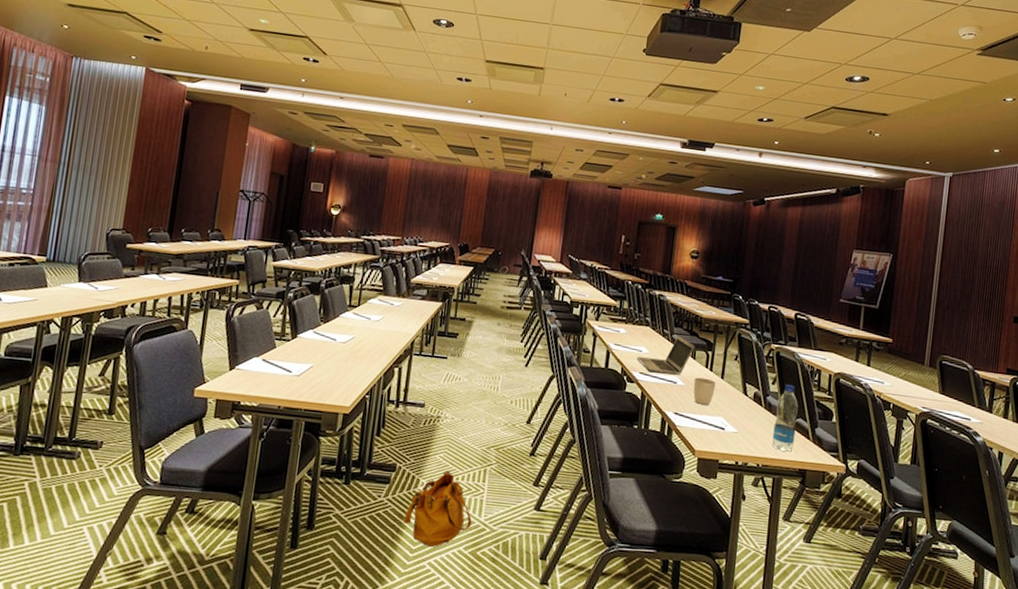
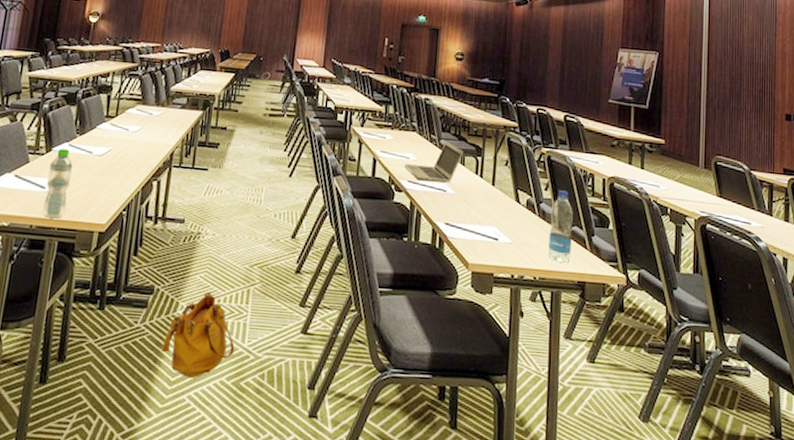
water bottle: none [289,335,318,400] -> present [42,148,73,218]
cup: present [693,377,716,405] -> none [463,184,487,214]

